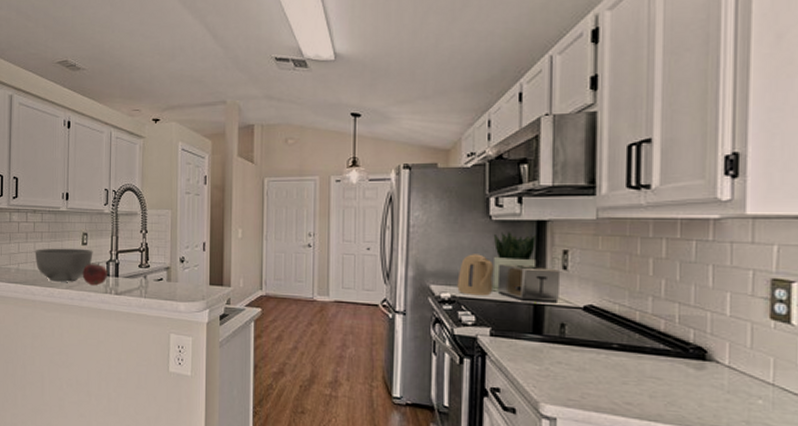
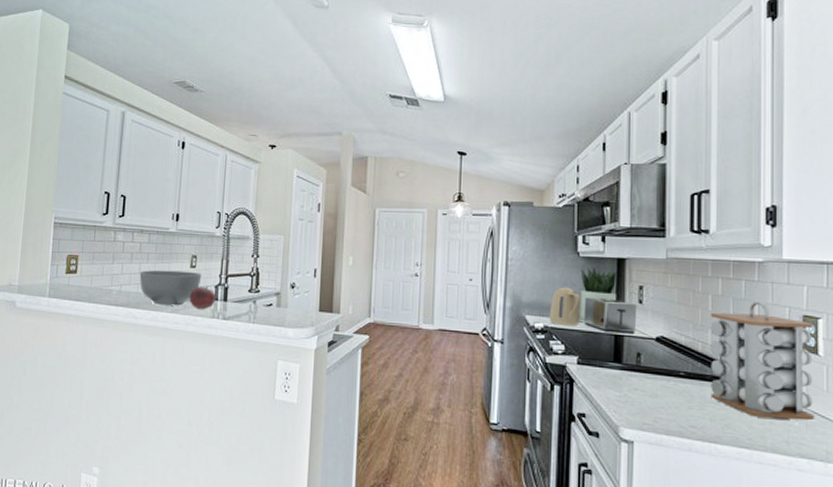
spice rack: none [650,264,785,399] -> present [710,301,815,421]

